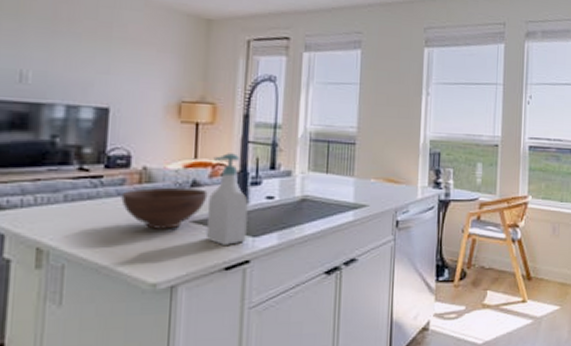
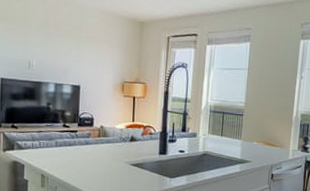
bowl: present [121,187,208,229] -> none [88,140,141,168]
soap bottle: present [205,153,248,245] -> none [139,119,167,182]

